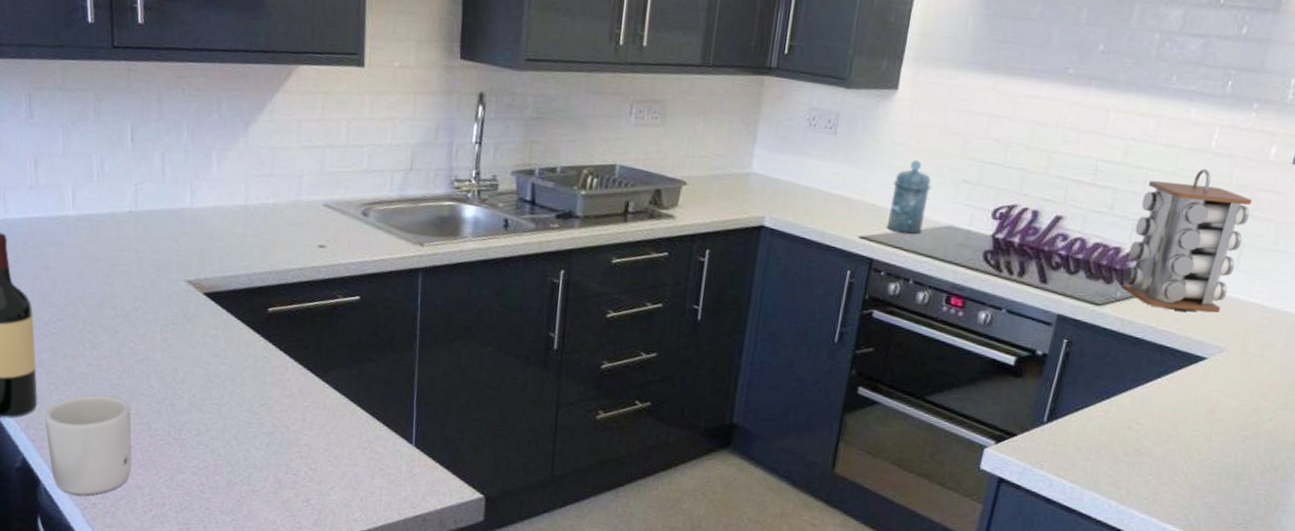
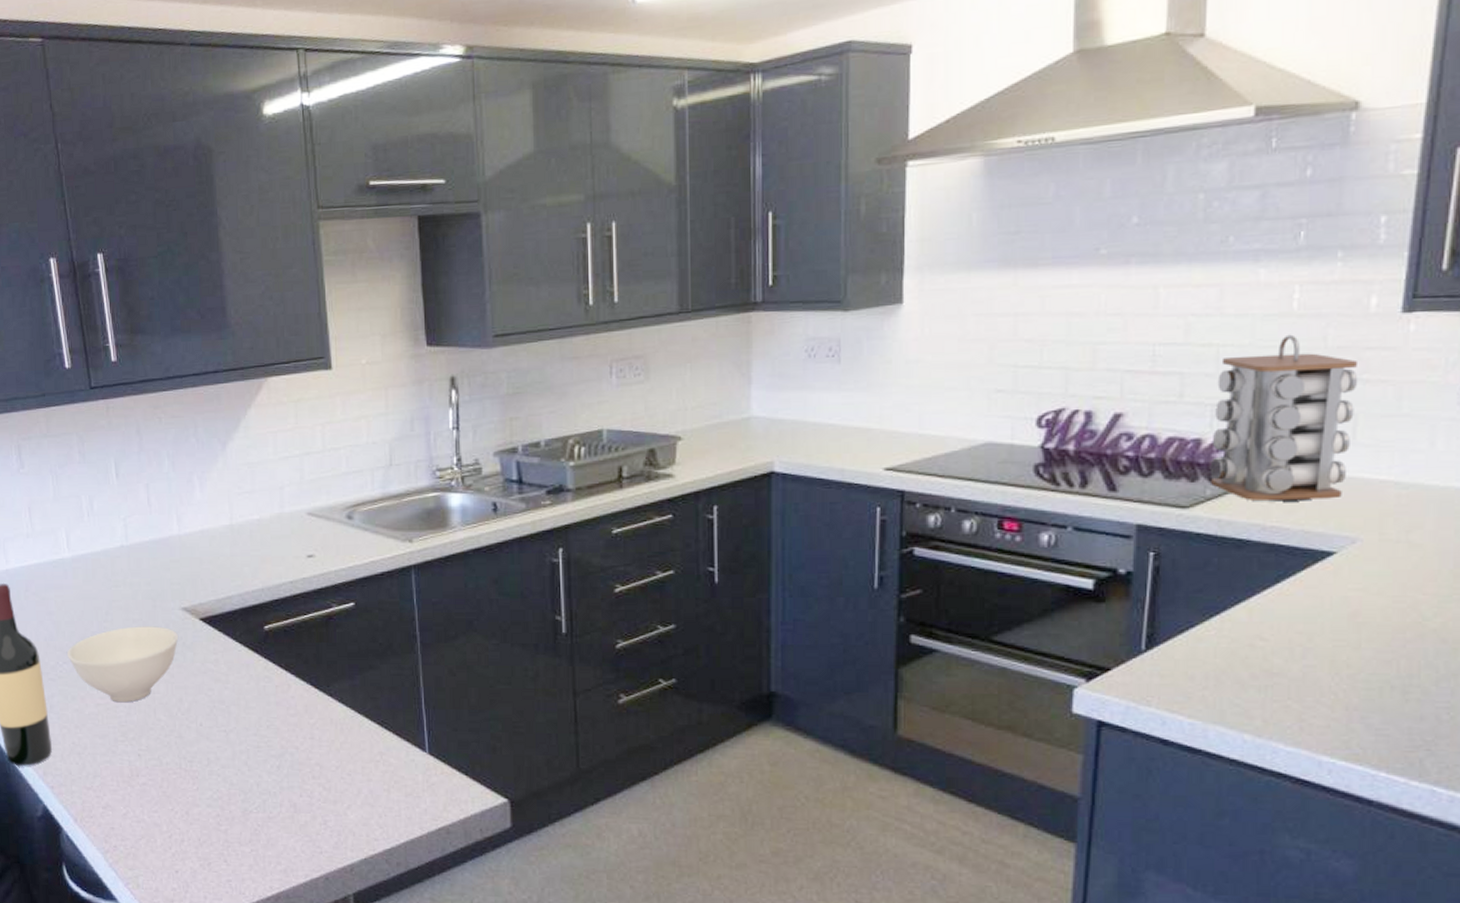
mug: present [45,395,132,495] -> none [60,734,148,838]
bowl: none [61,292,181,367] -> present [66,626,179,703]
canister: present [887,160,932,235] -> none [913,376,959,459]

